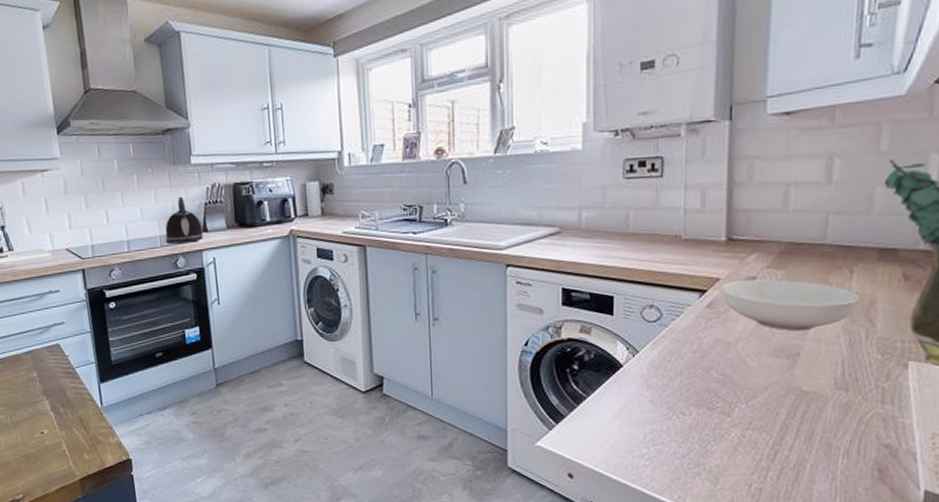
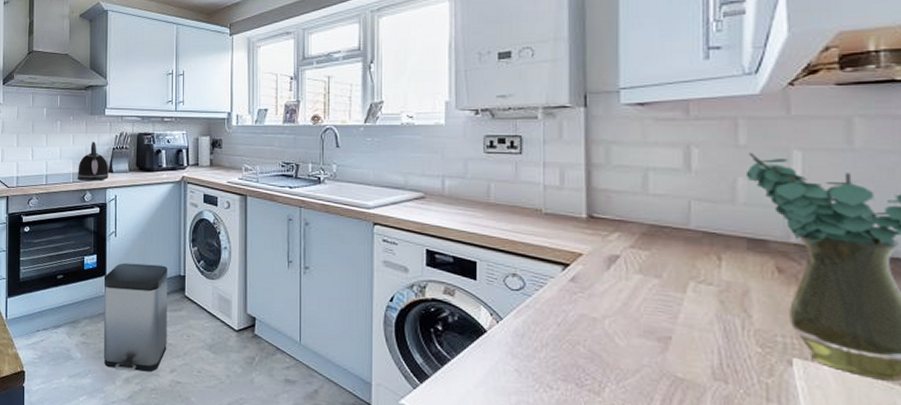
pedal bin: none [210,331,289,446] -> present [103,263,167,372]
bowl: present [720,279,860,331] -> none [583,257,731,315]

